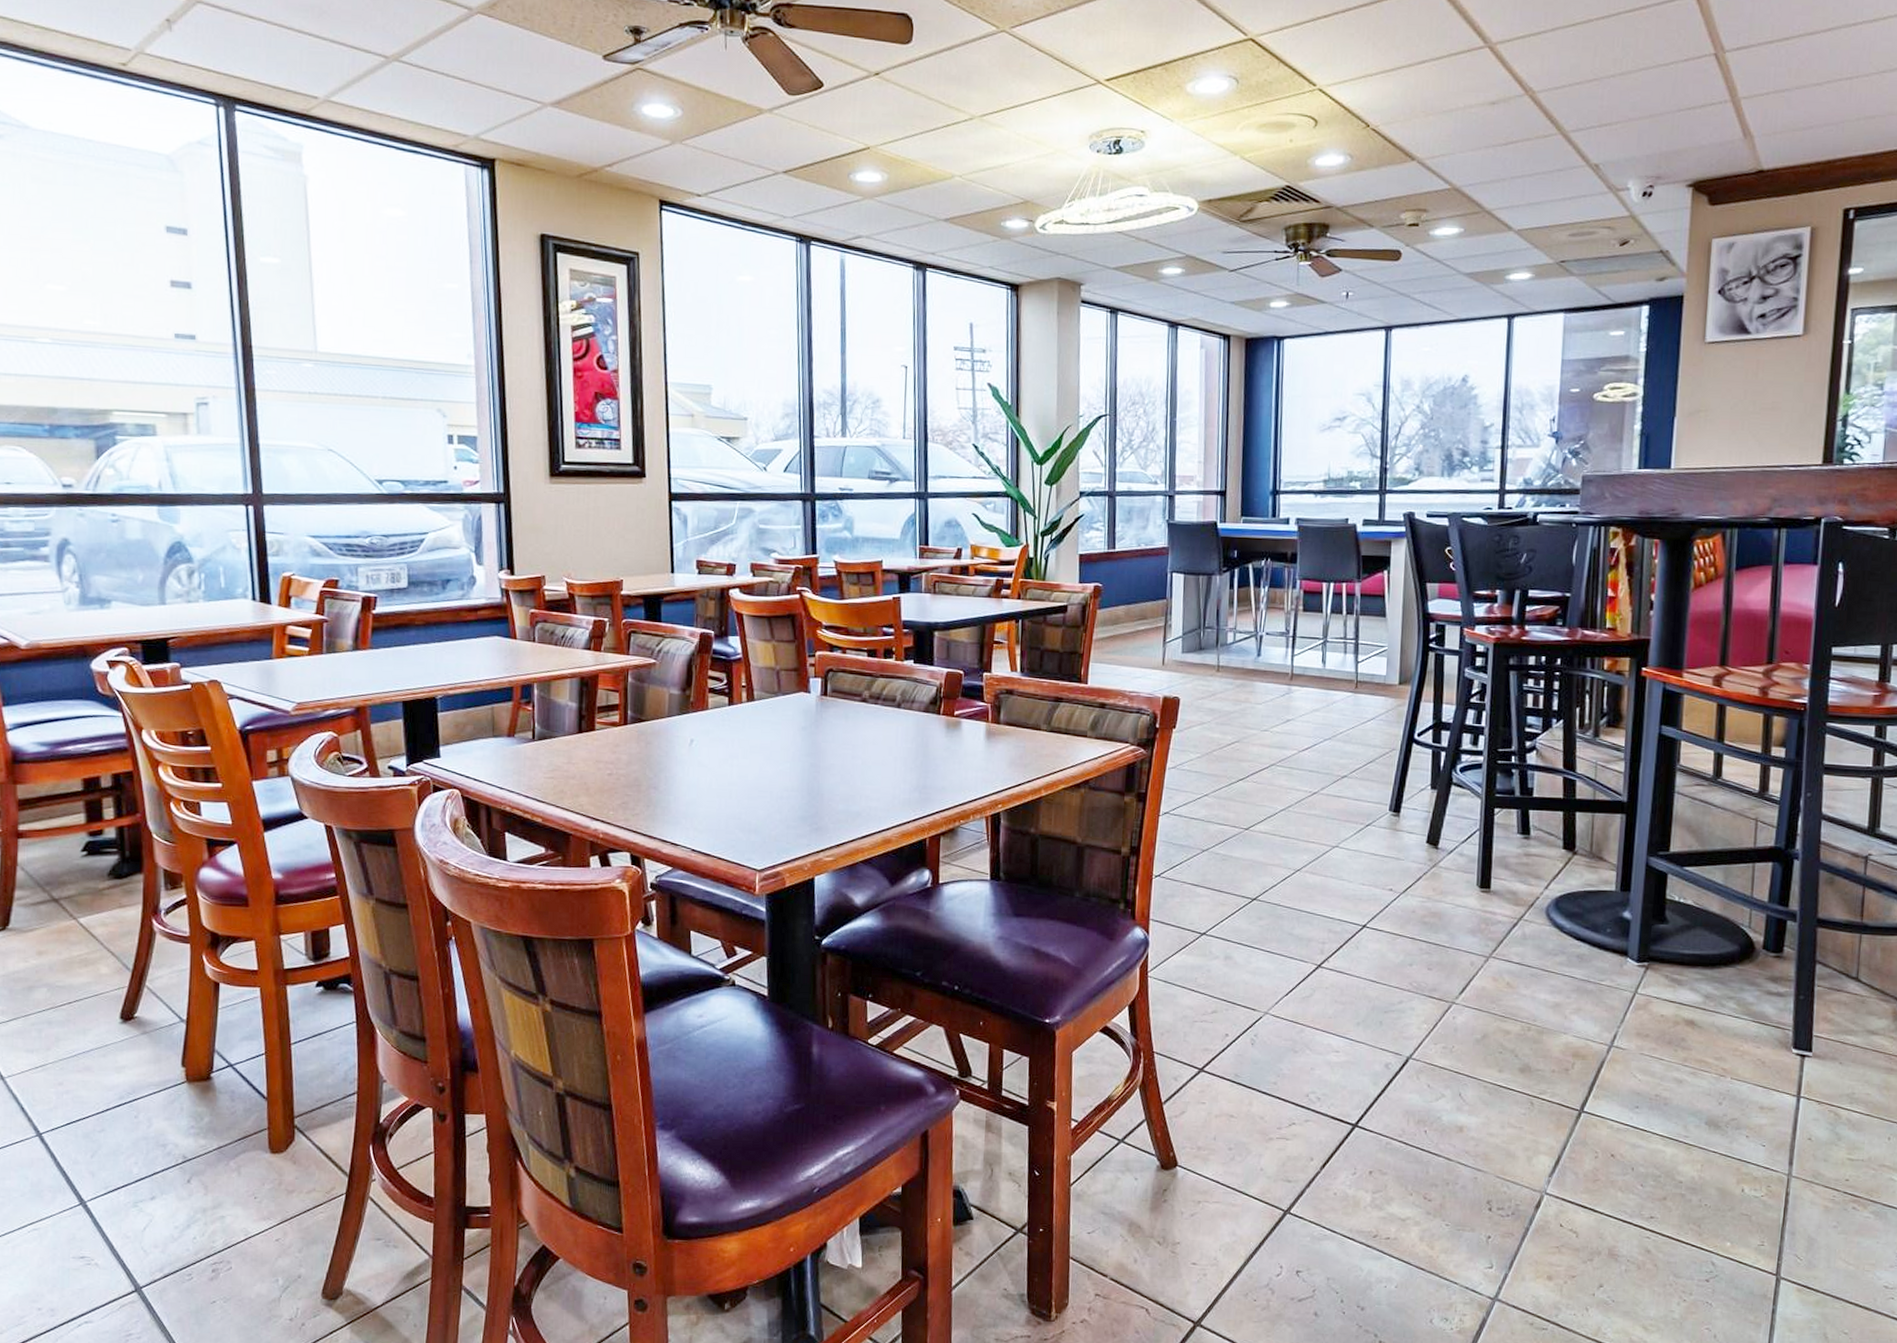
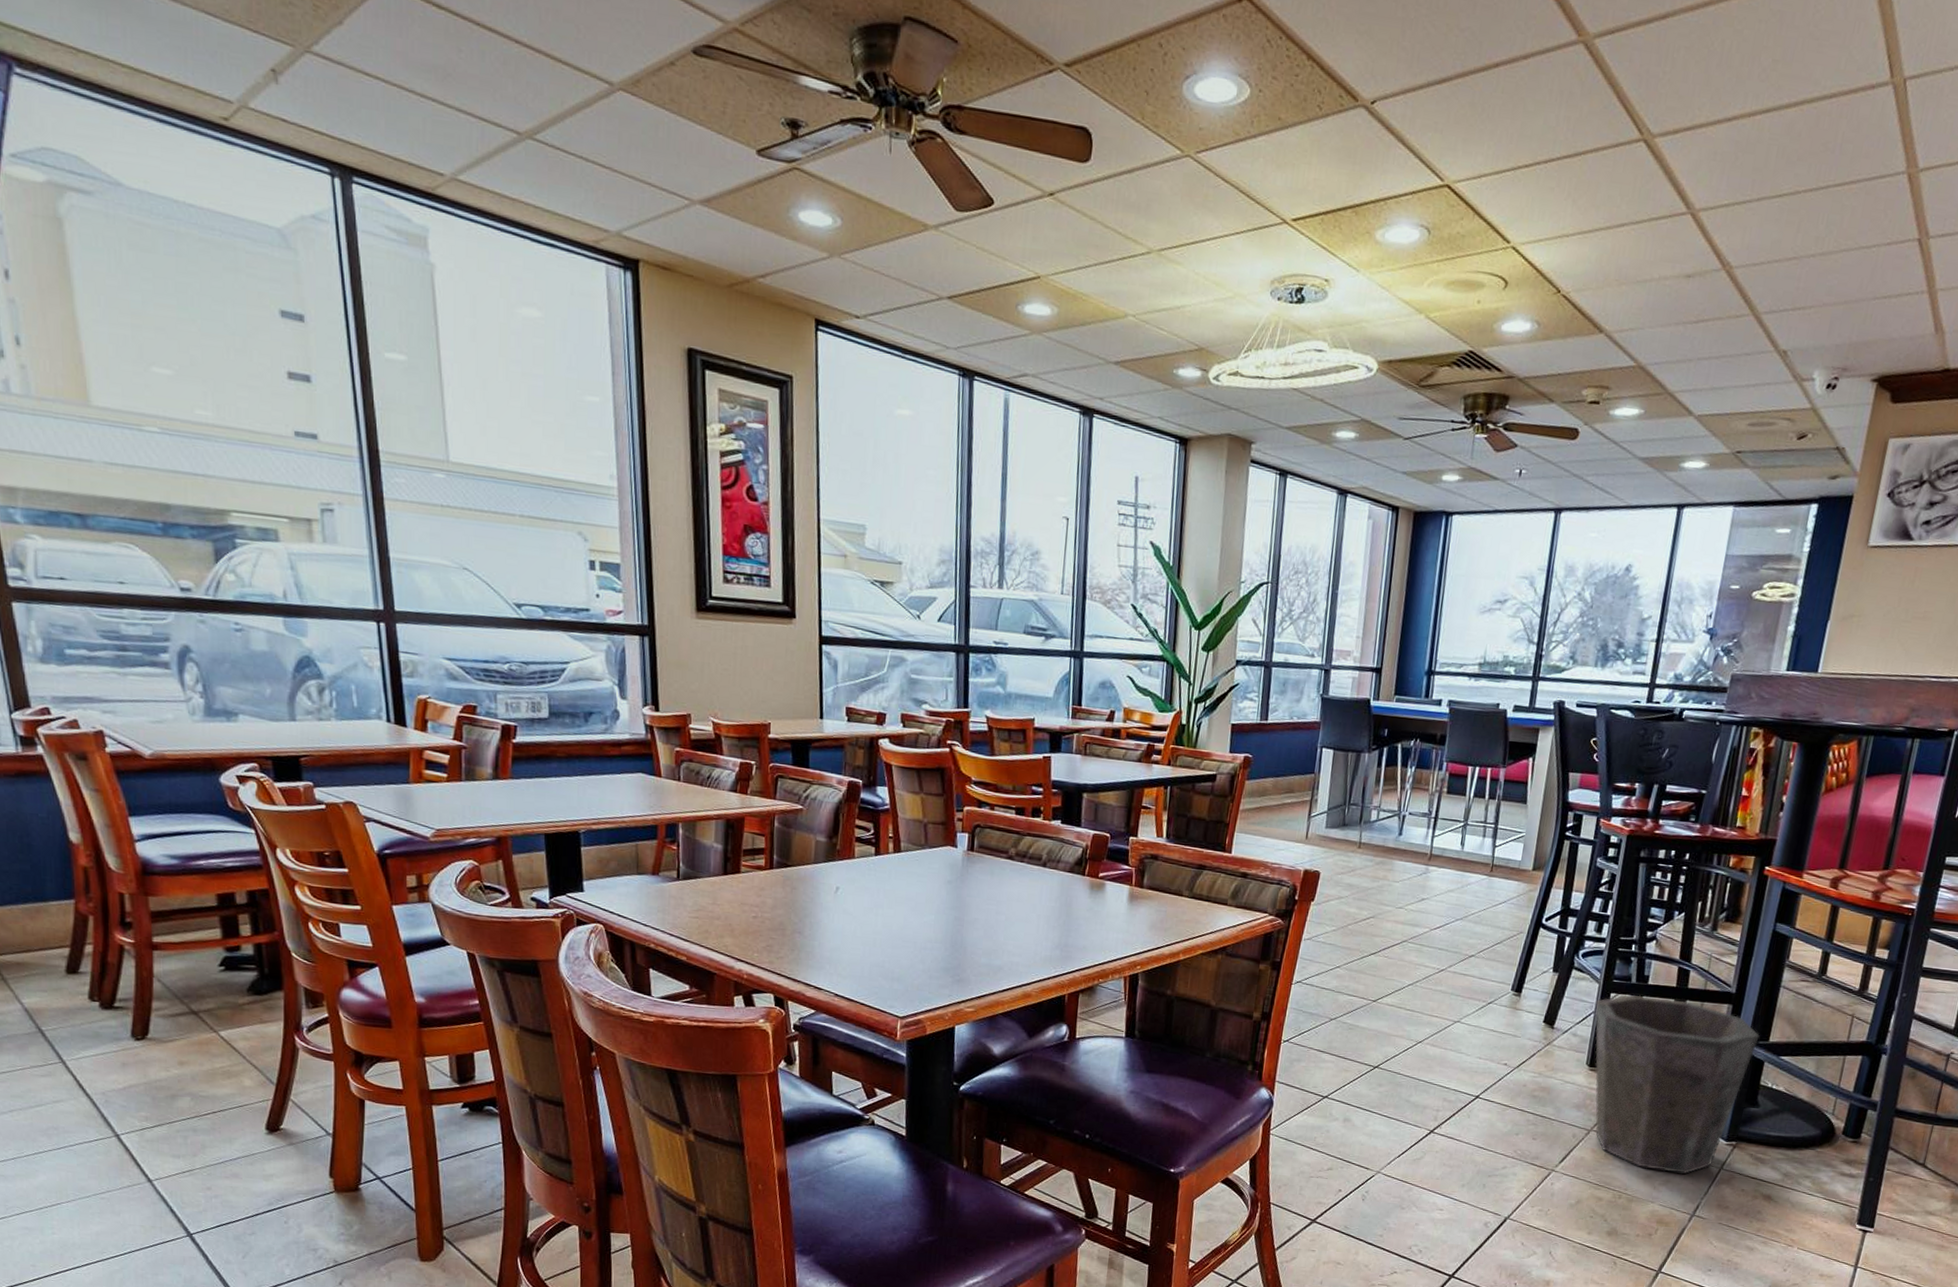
waste bin: none [1479,809,1659,1000] -> present [1595,995,1760,1174]

